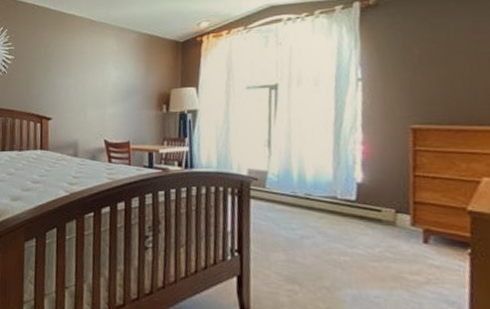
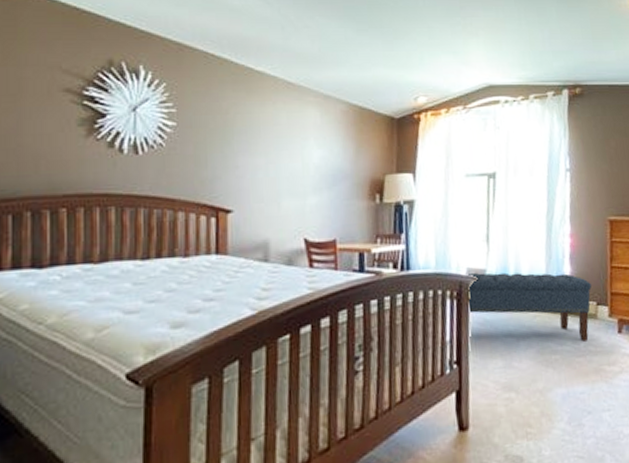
bench: none [246,173,389,247] -> present [465,272,592,342]

